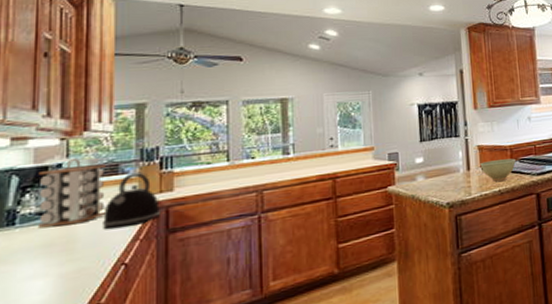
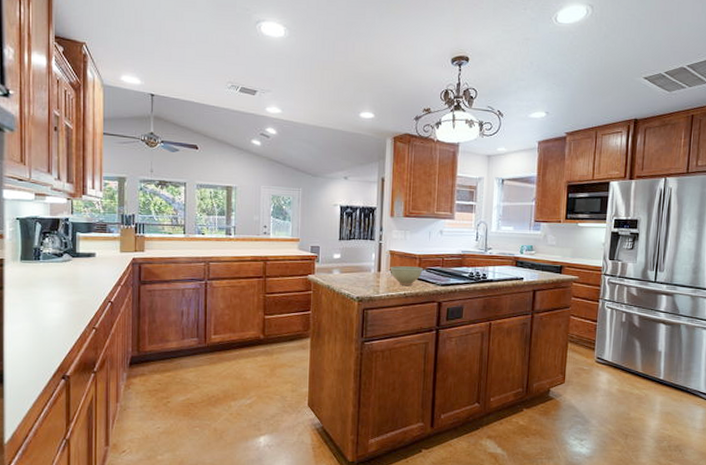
spice rack: present [38,157,106,229] -> none [53,215,98,266]
kettle: present [103,172,162,230] -> none [96,232,136,275]

